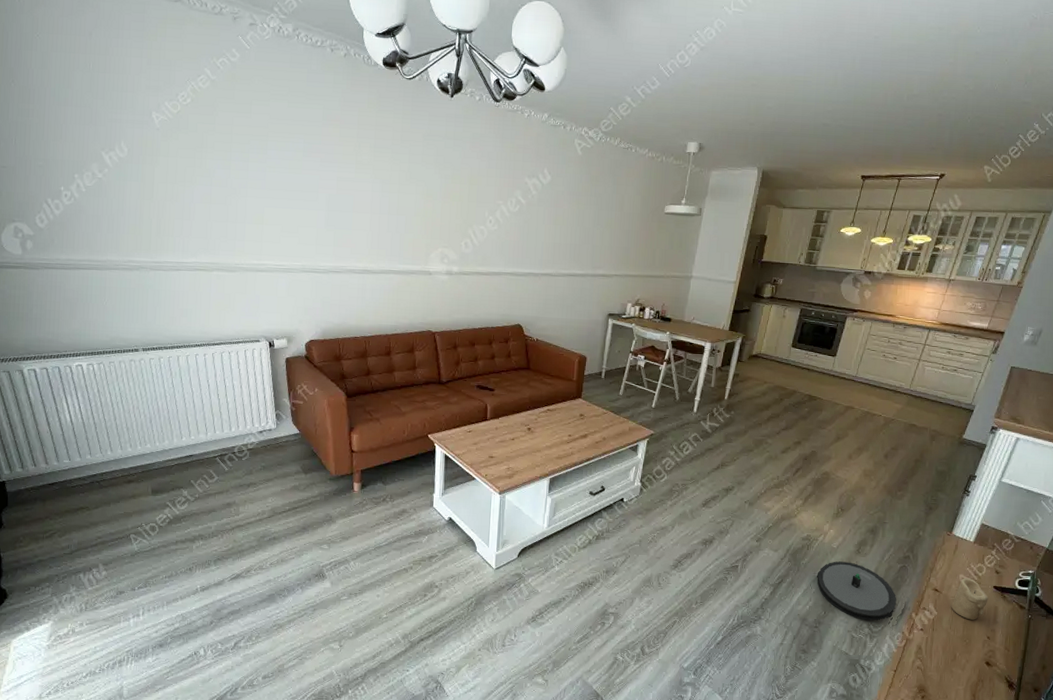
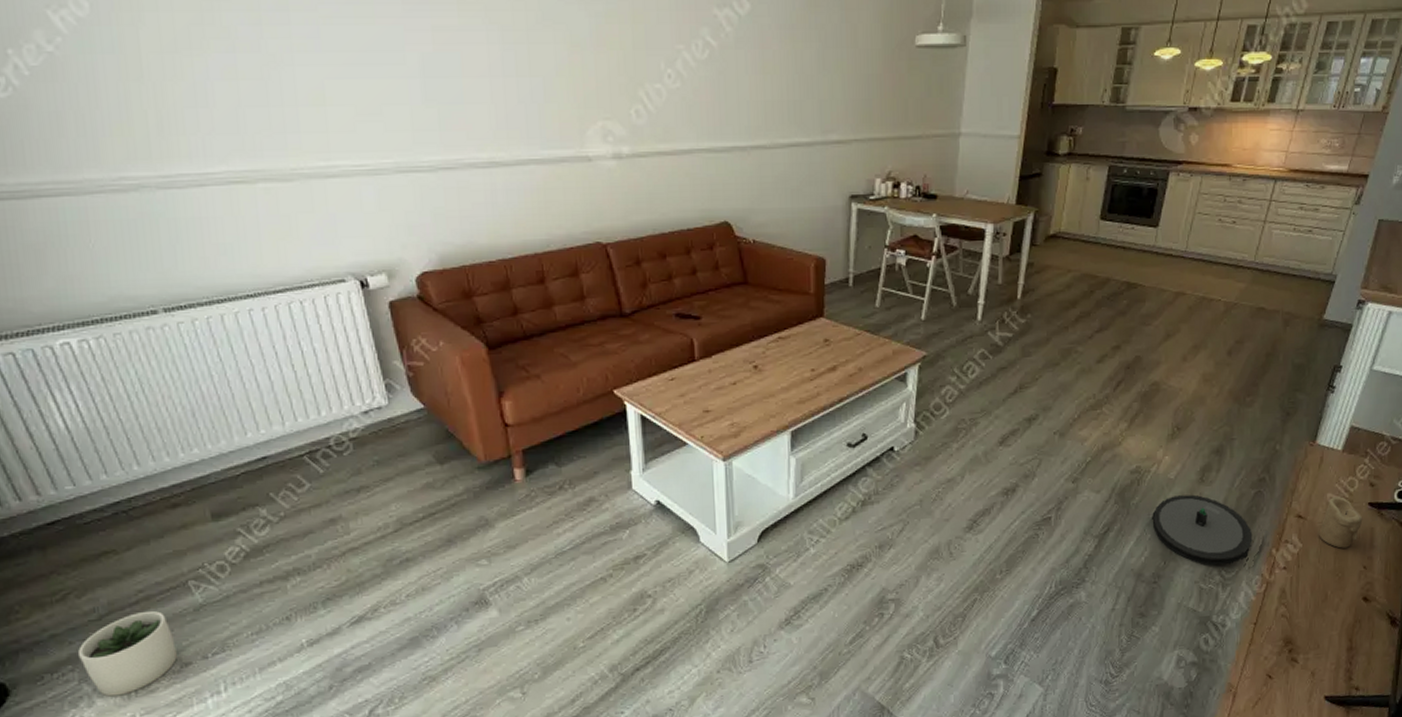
planter: none [53,551,116,609] -> present [77,610,177,697]

